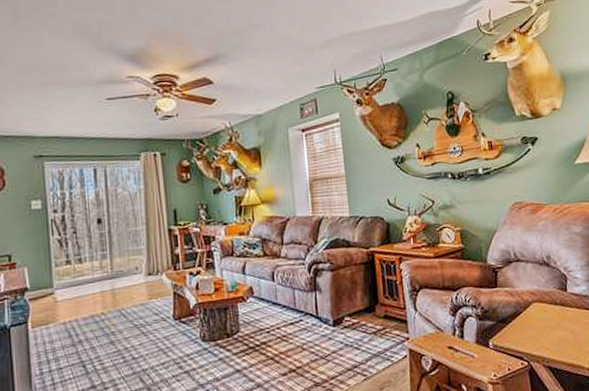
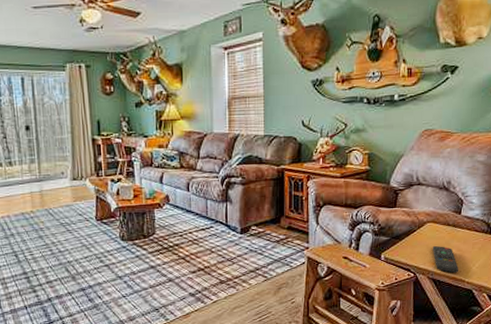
remote control: none [542,328,575,359] -> present [432,246,458,273]

